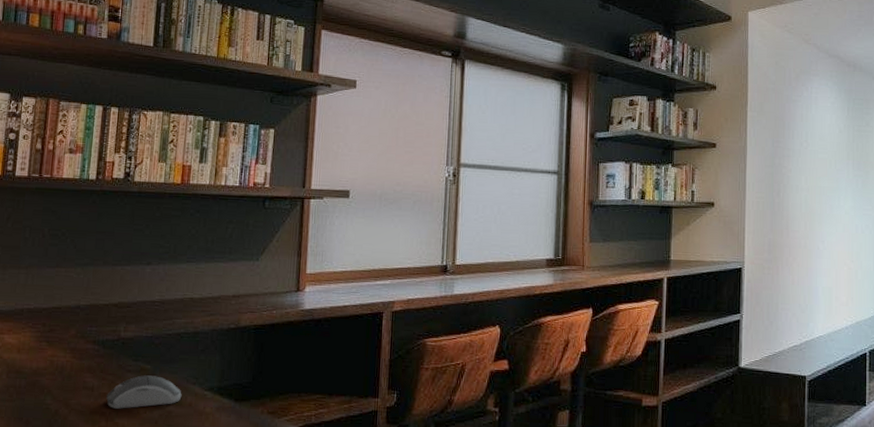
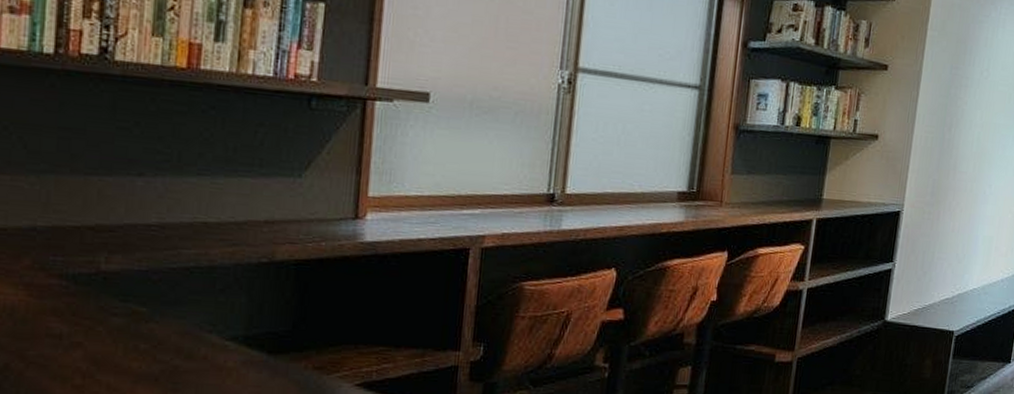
computer mouse: present [106,375,182,409] -> none [82,320,193,363]

